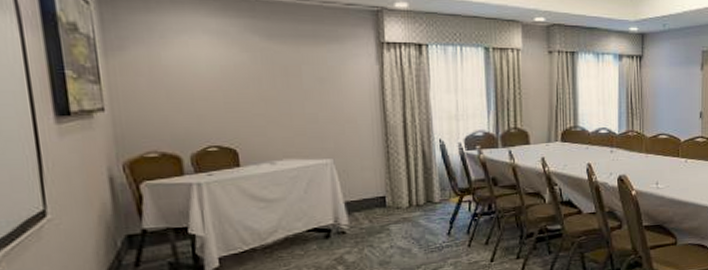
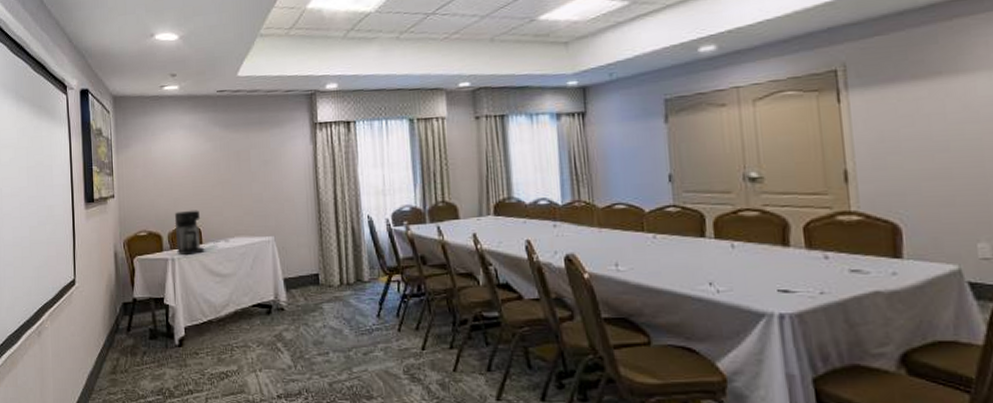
coffee maker: none [198,129,244,180] -> present [174,210,205,256]

